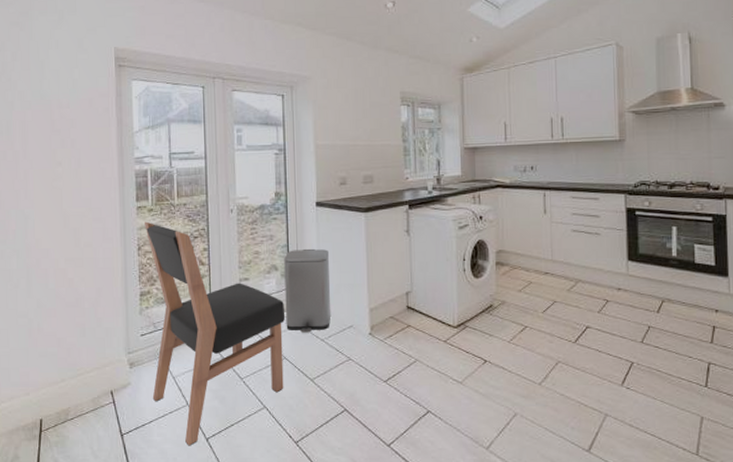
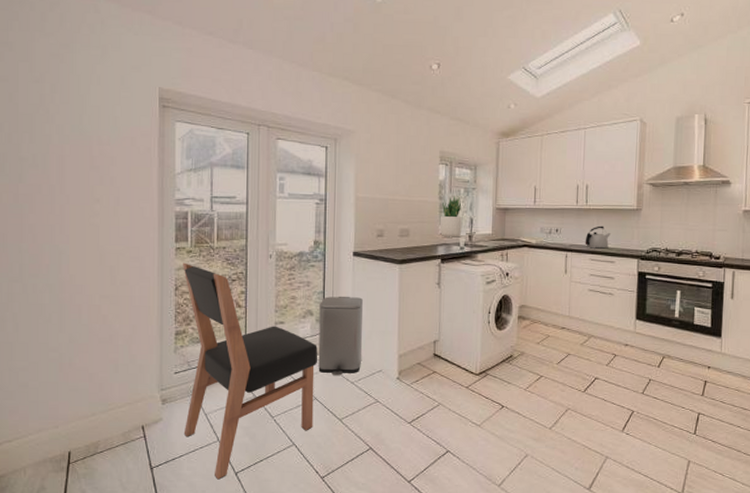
planter: none [404,137,428,182] -> present [439,196,462,238]
kettle: none [564,160,592,185] -> present [585,225,610,249]

